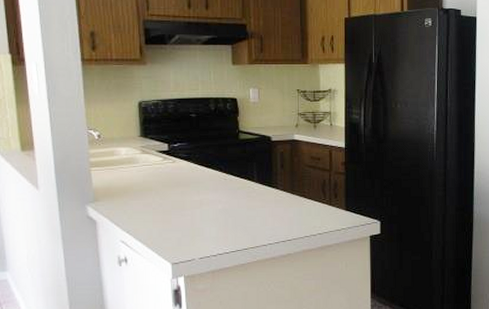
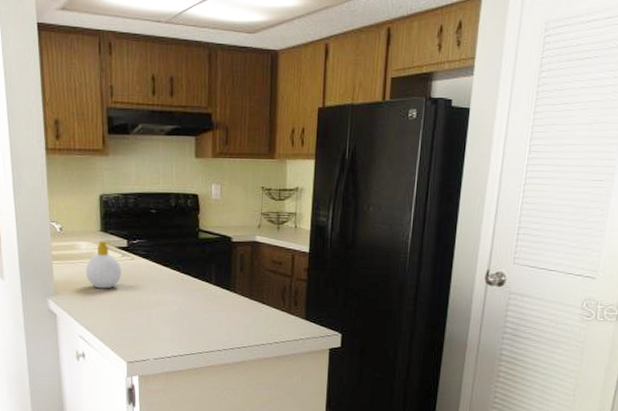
soap bottle: none [126,146,163,193] -> present [86,241,121,289]

